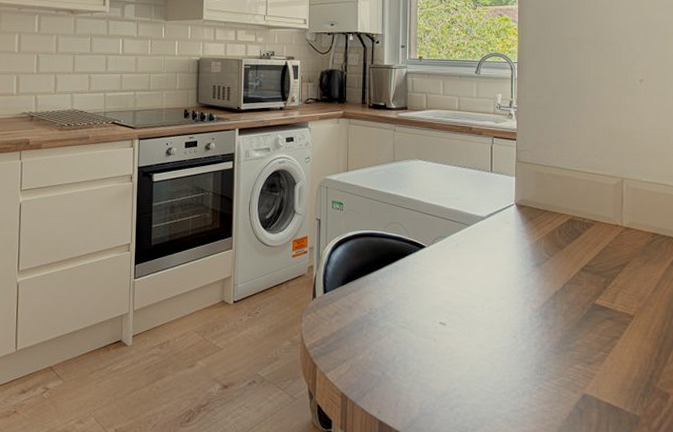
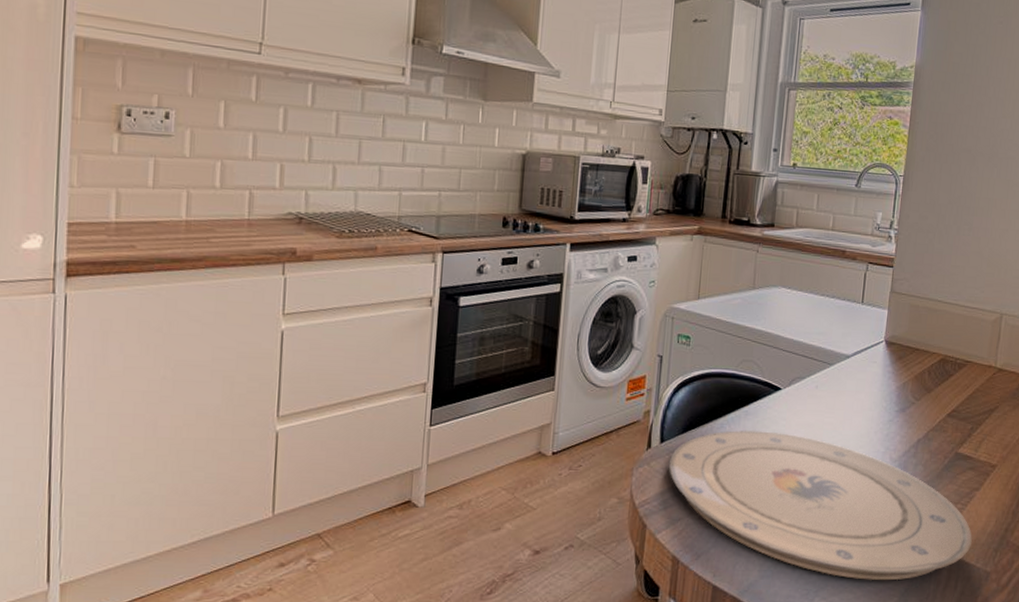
plate: none [332,282,618,422] -> present [668,429,972,581]

